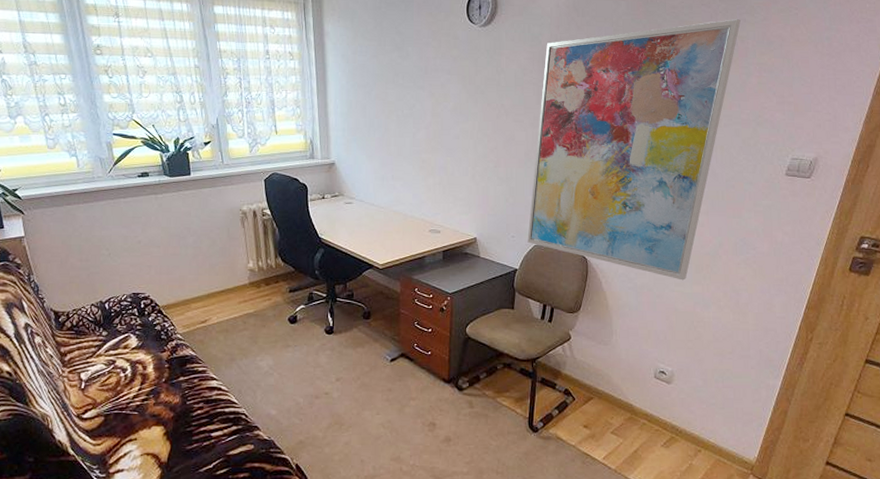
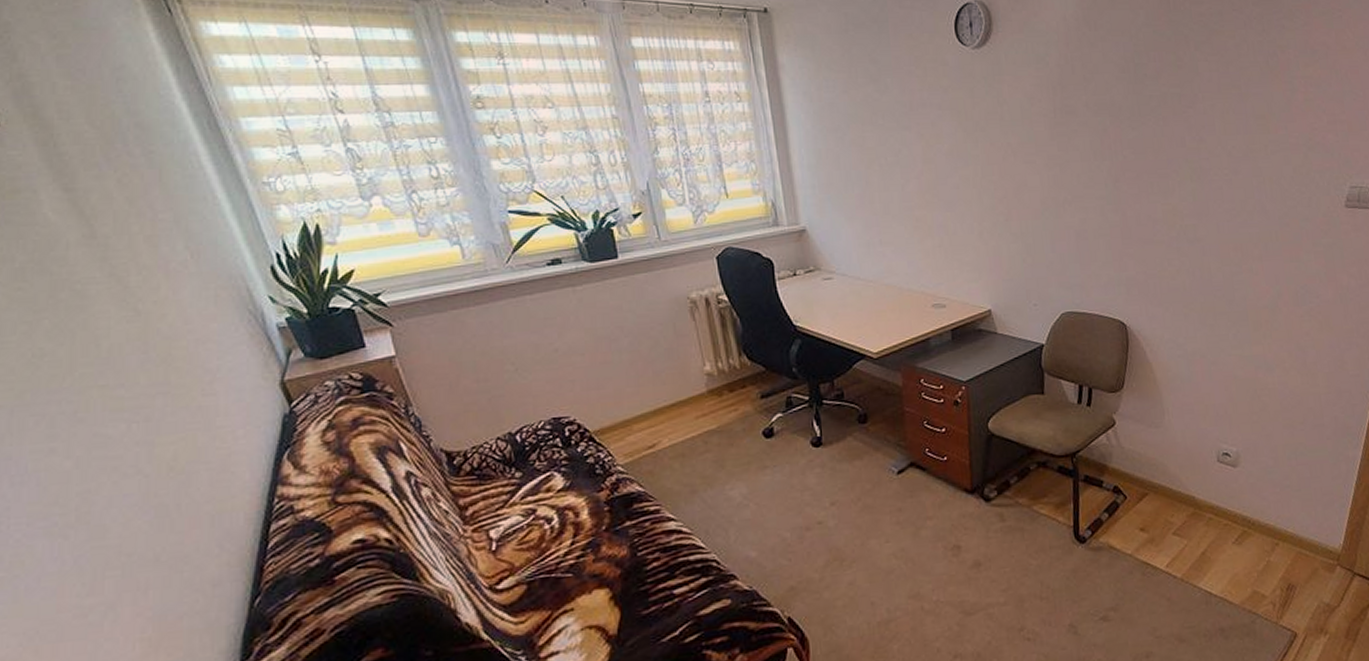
wall art: present [527,19,741,281] -> none [1052,26,1279,342]

